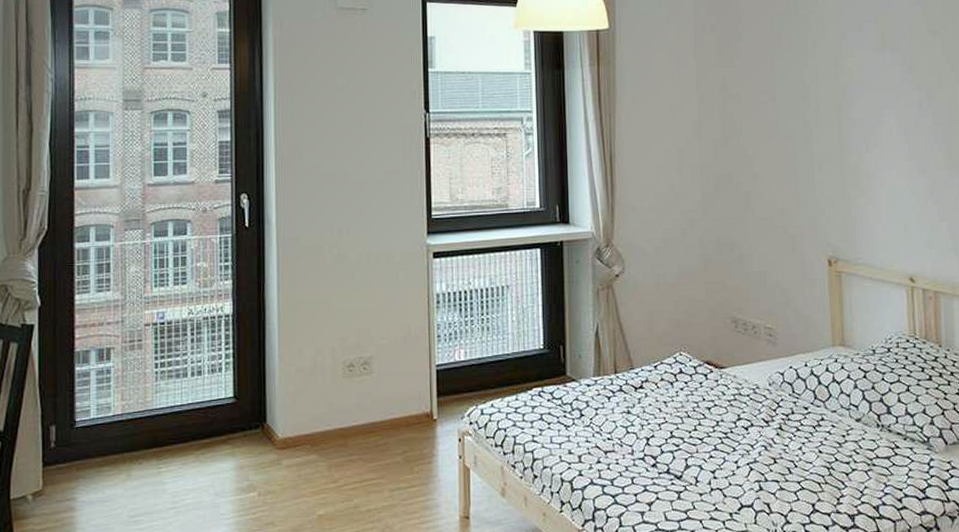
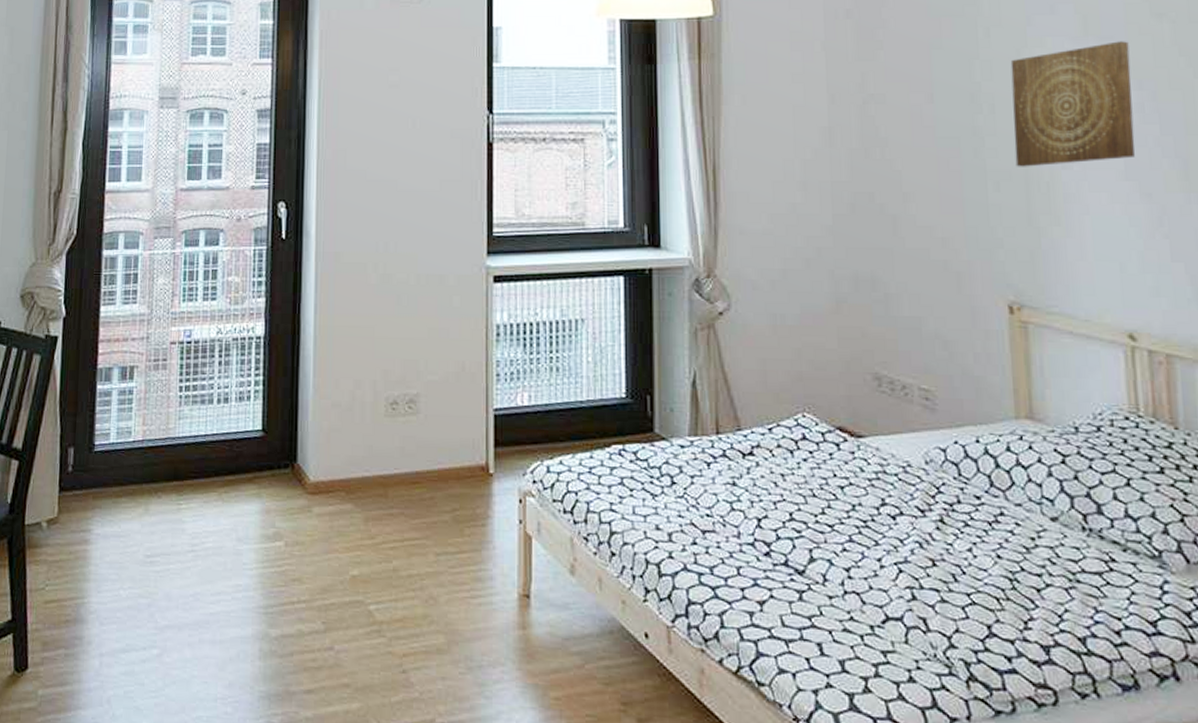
wall art: none [831,52,916,152] -> present [1010,41,1135,167]

